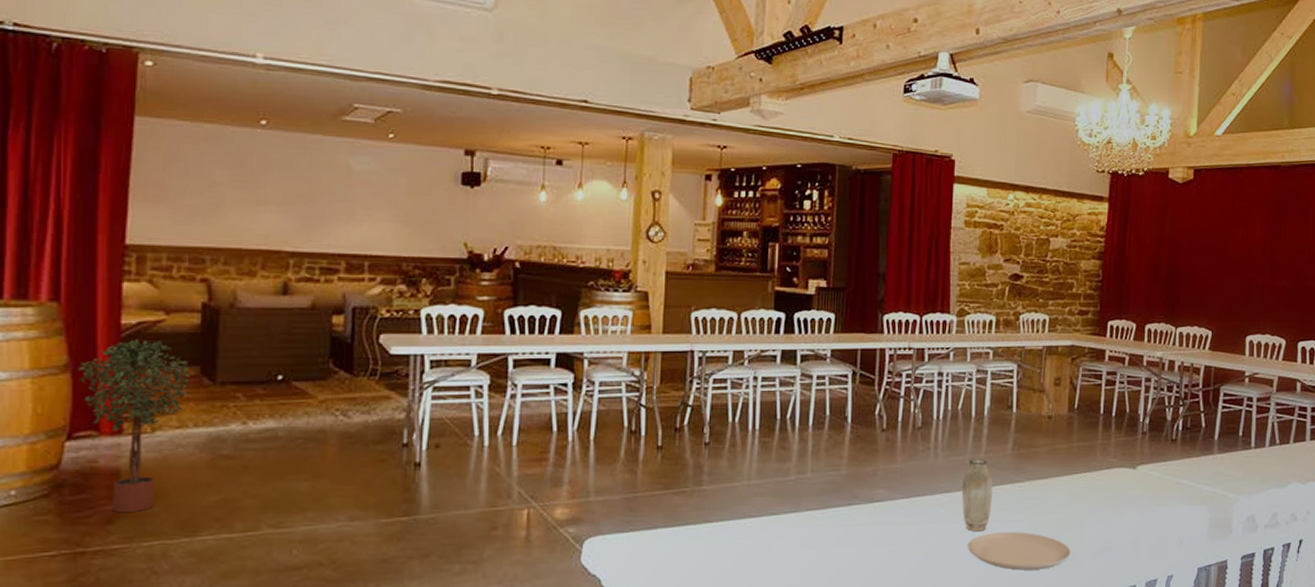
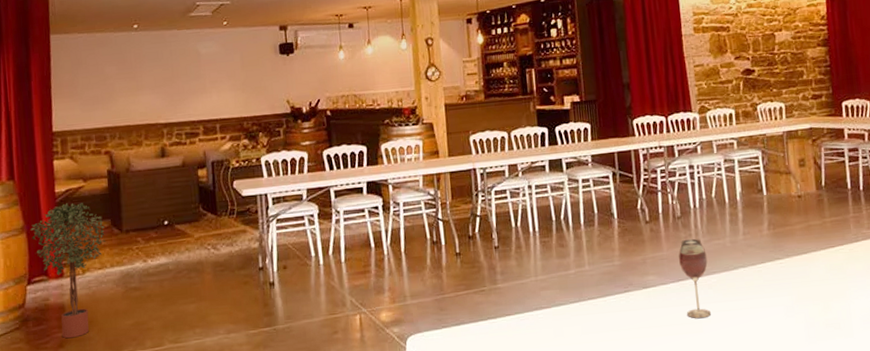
wineglass: none [913,452,943,540] -> present [678,238,711,319]
vase: present [962,459,993,532] -> none [726,241,757,308]
plate: present [968,532,1071,570] -> none [739,305,840,342]

